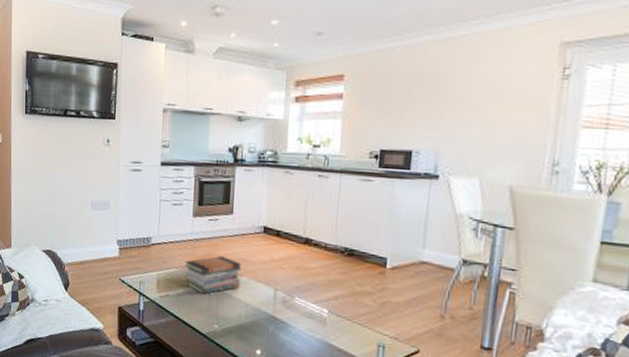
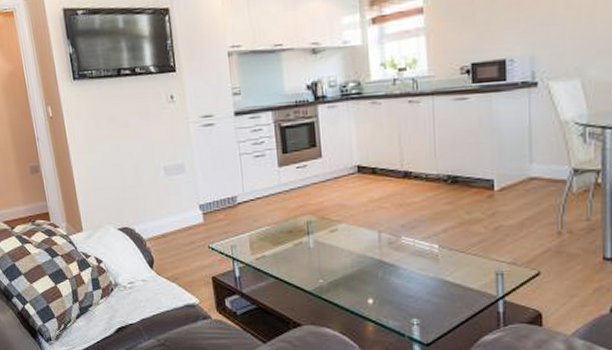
book stack: present [185,255,241,294] -> none [278,204,340,249]

